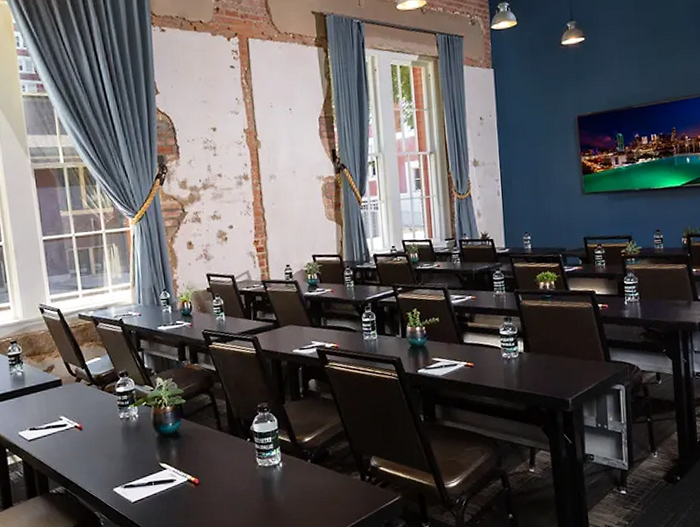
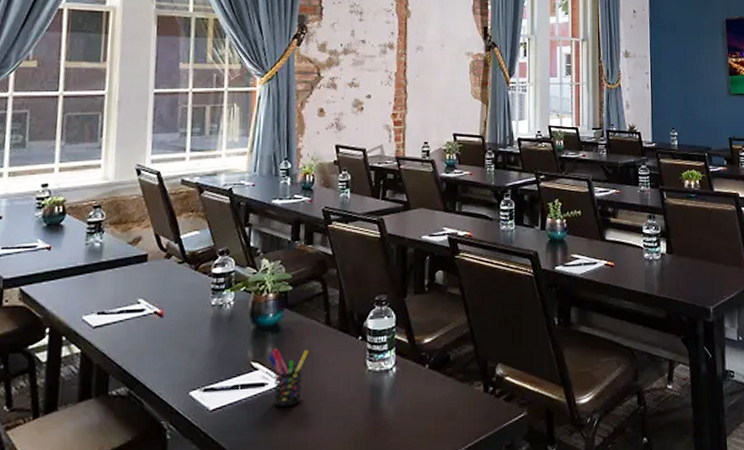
pen holder: none [173,451,206,498] -> present [268,349,308,407]

